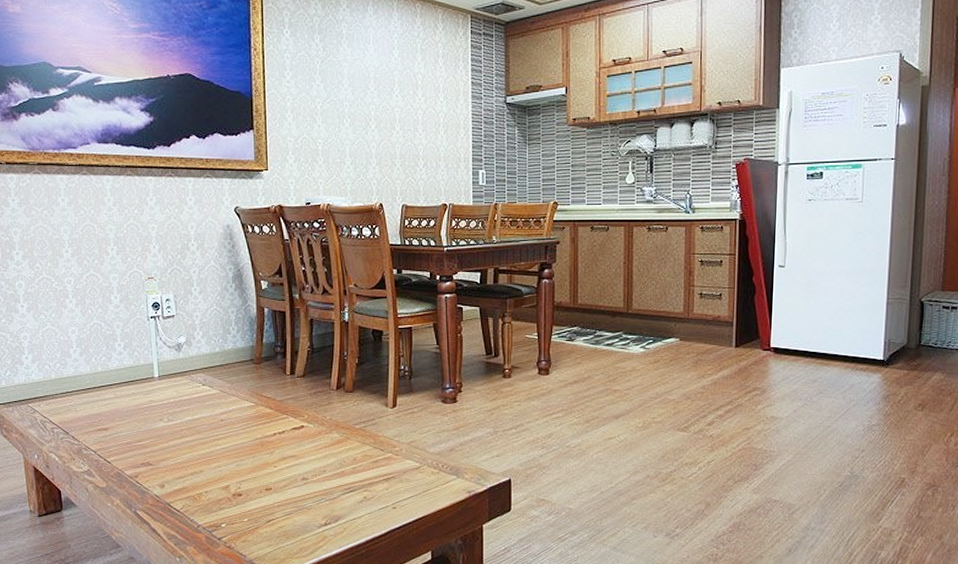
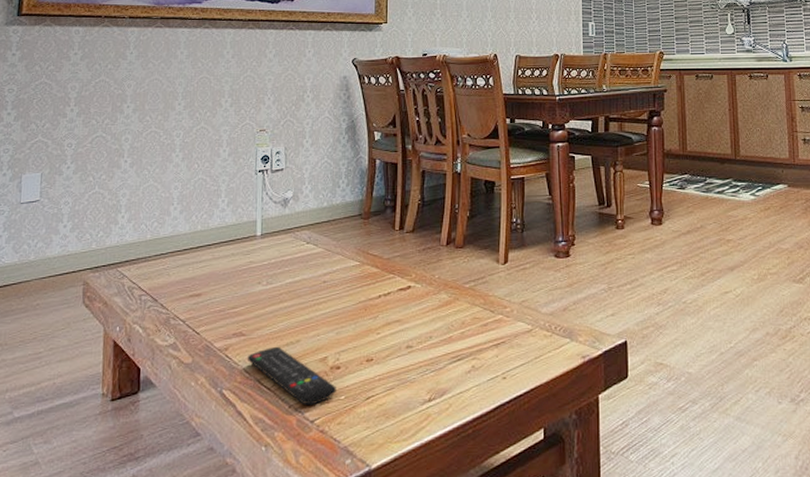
remote control: none [157,475,239,526] -> present [248,346,336,406]

